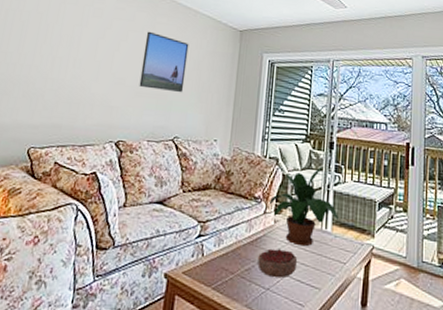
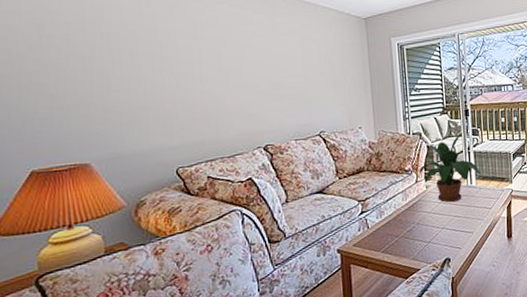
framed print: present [139,31,189,93] -> none [269,33,320,91]
decorative bowl: present [258,248,298,279] -> none [417,208,451,233]

